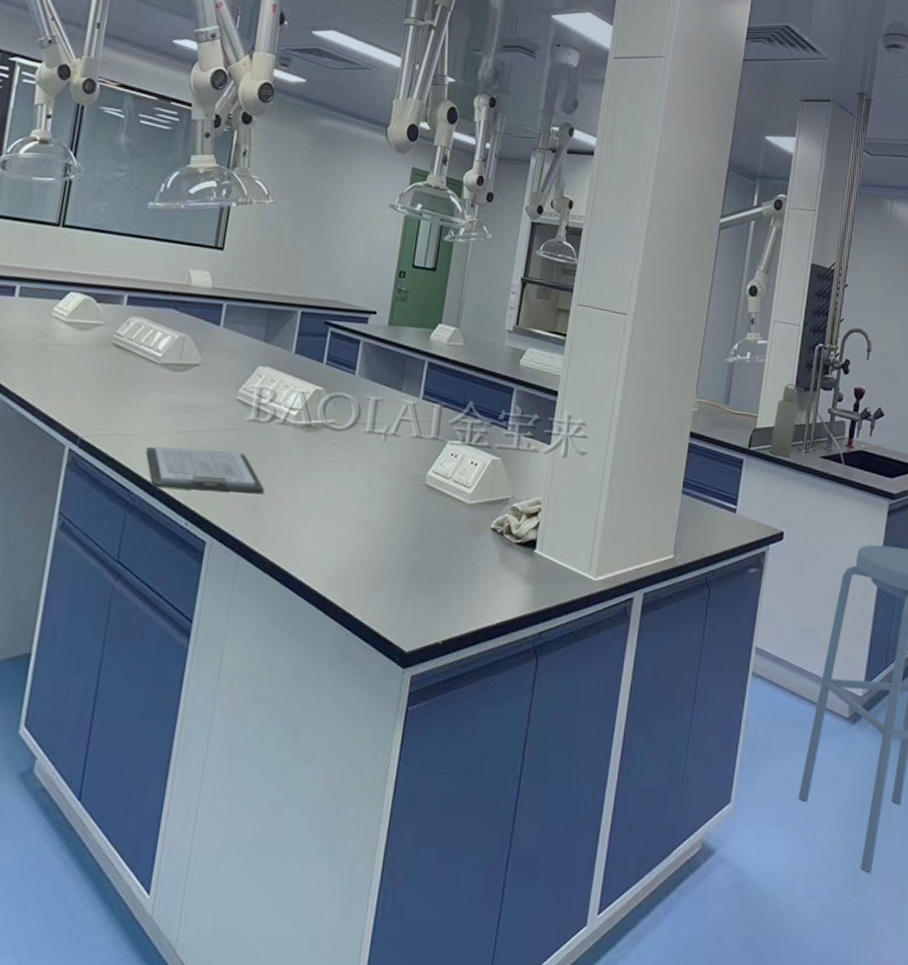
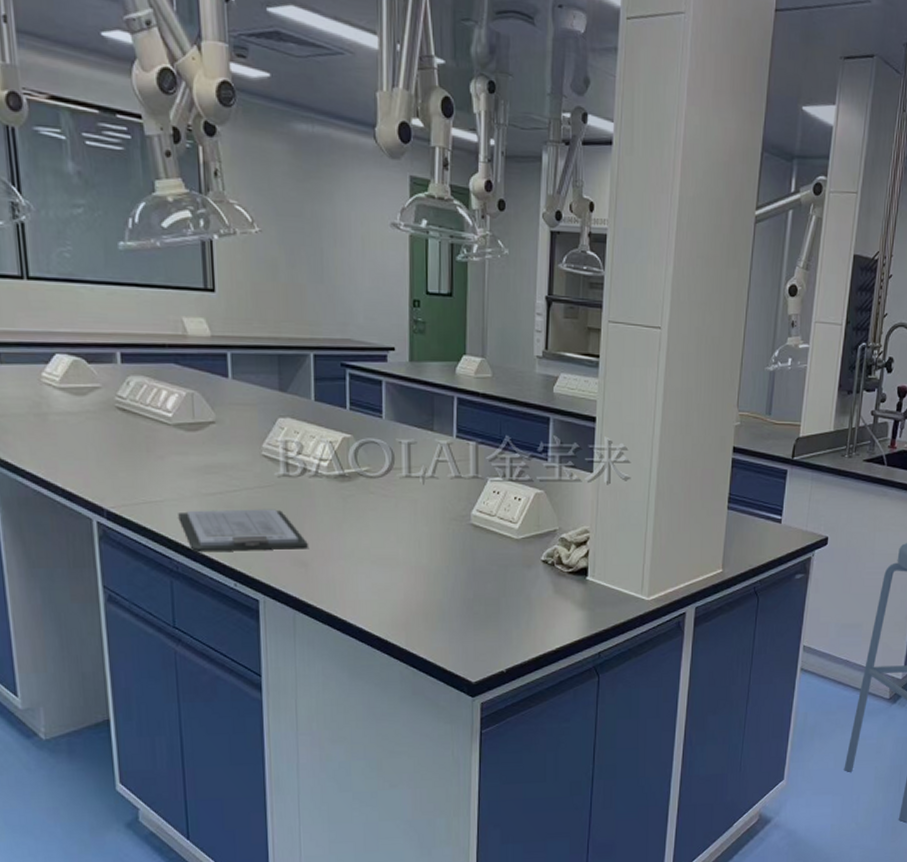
bottle: present [770,383,799,458] -> none [813,387,842,465]

